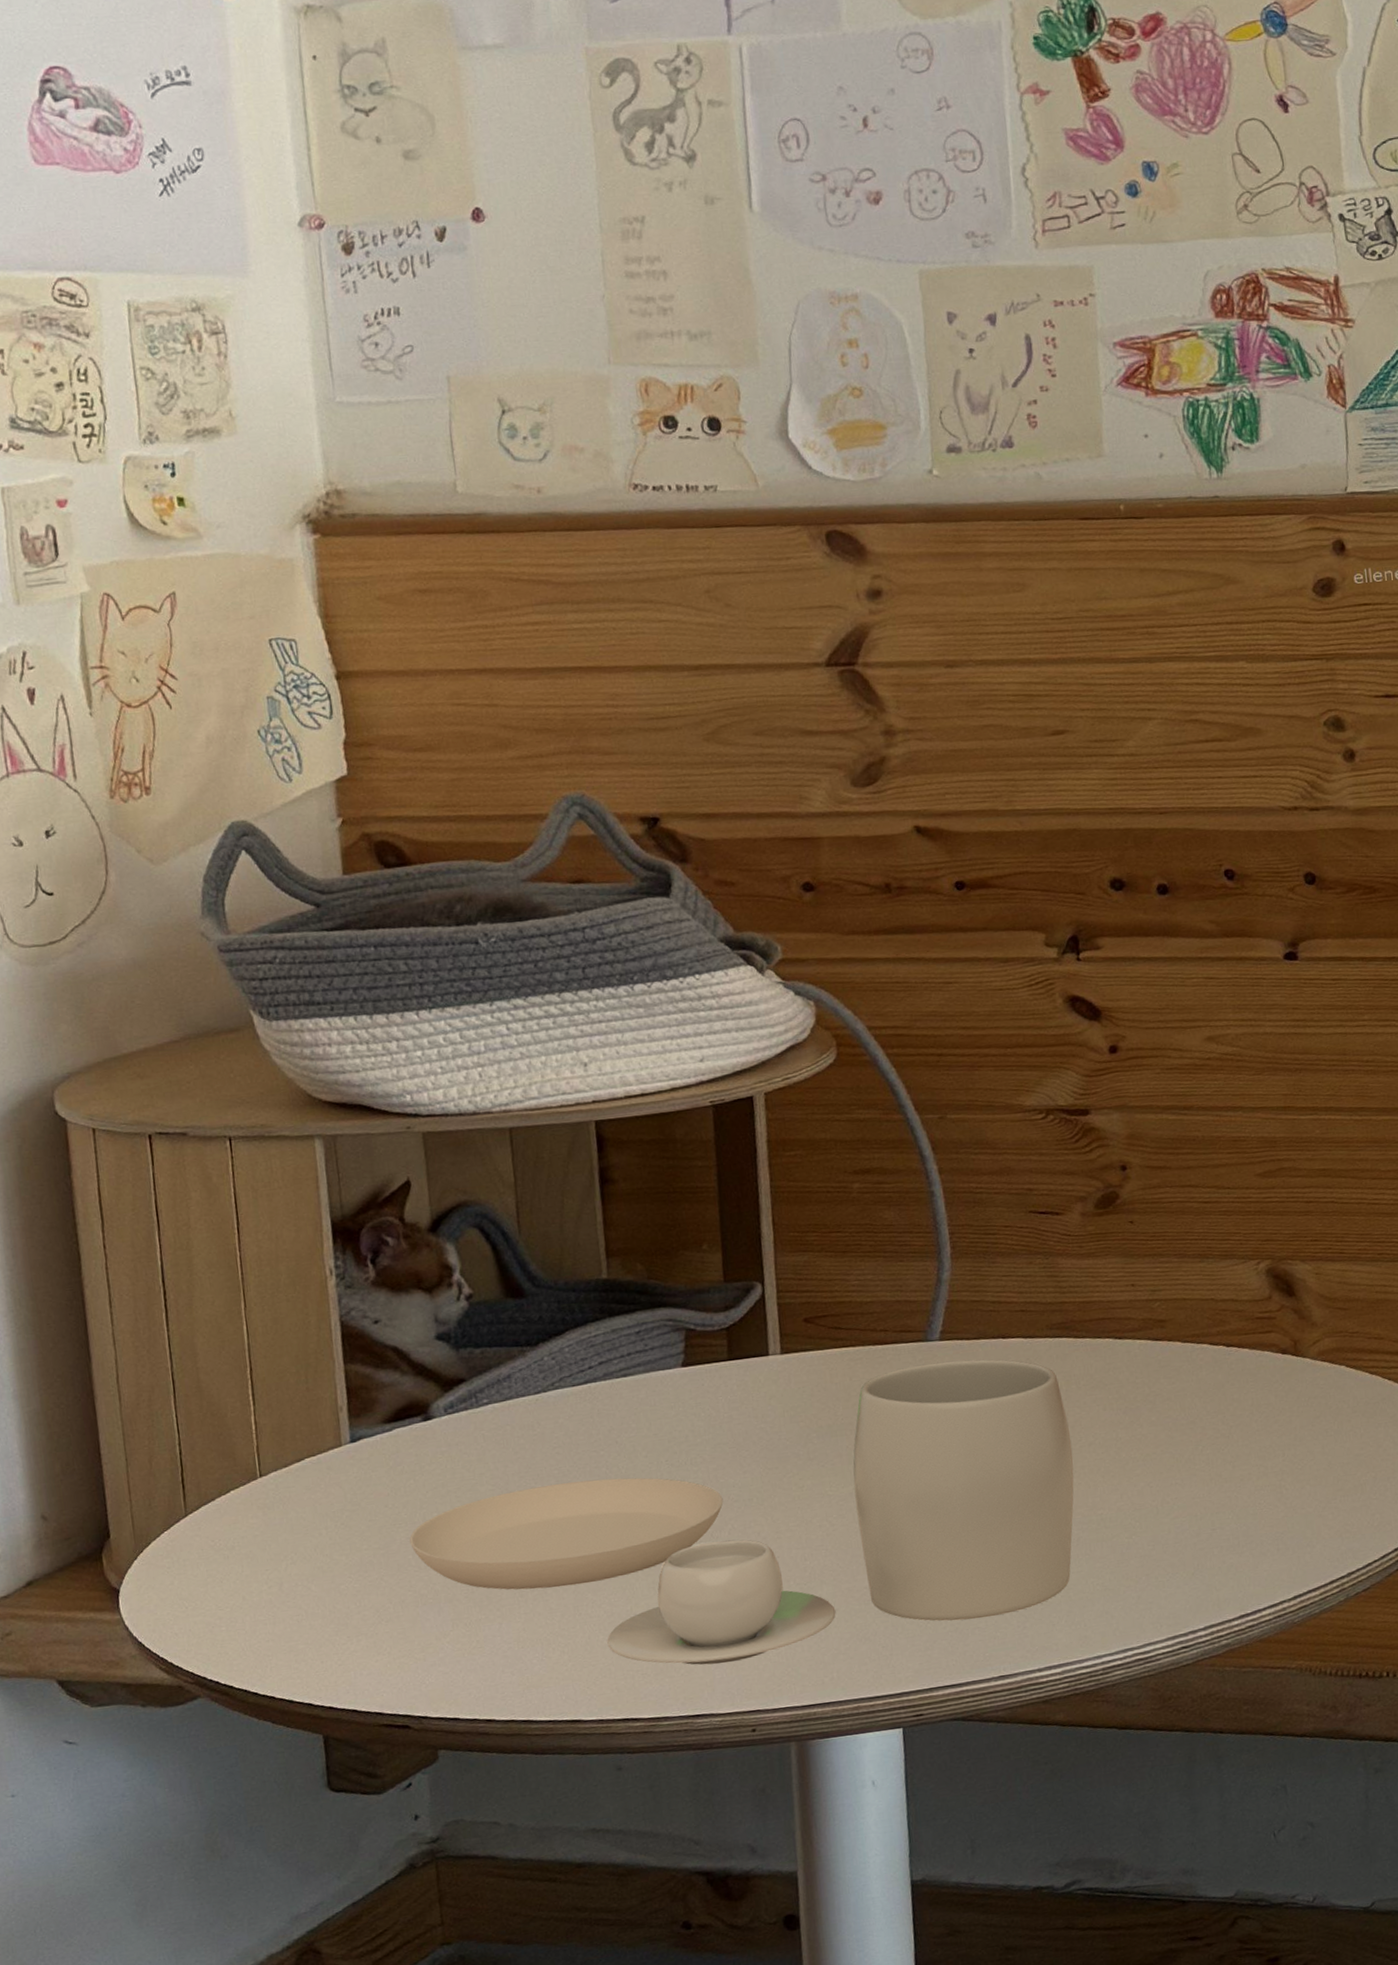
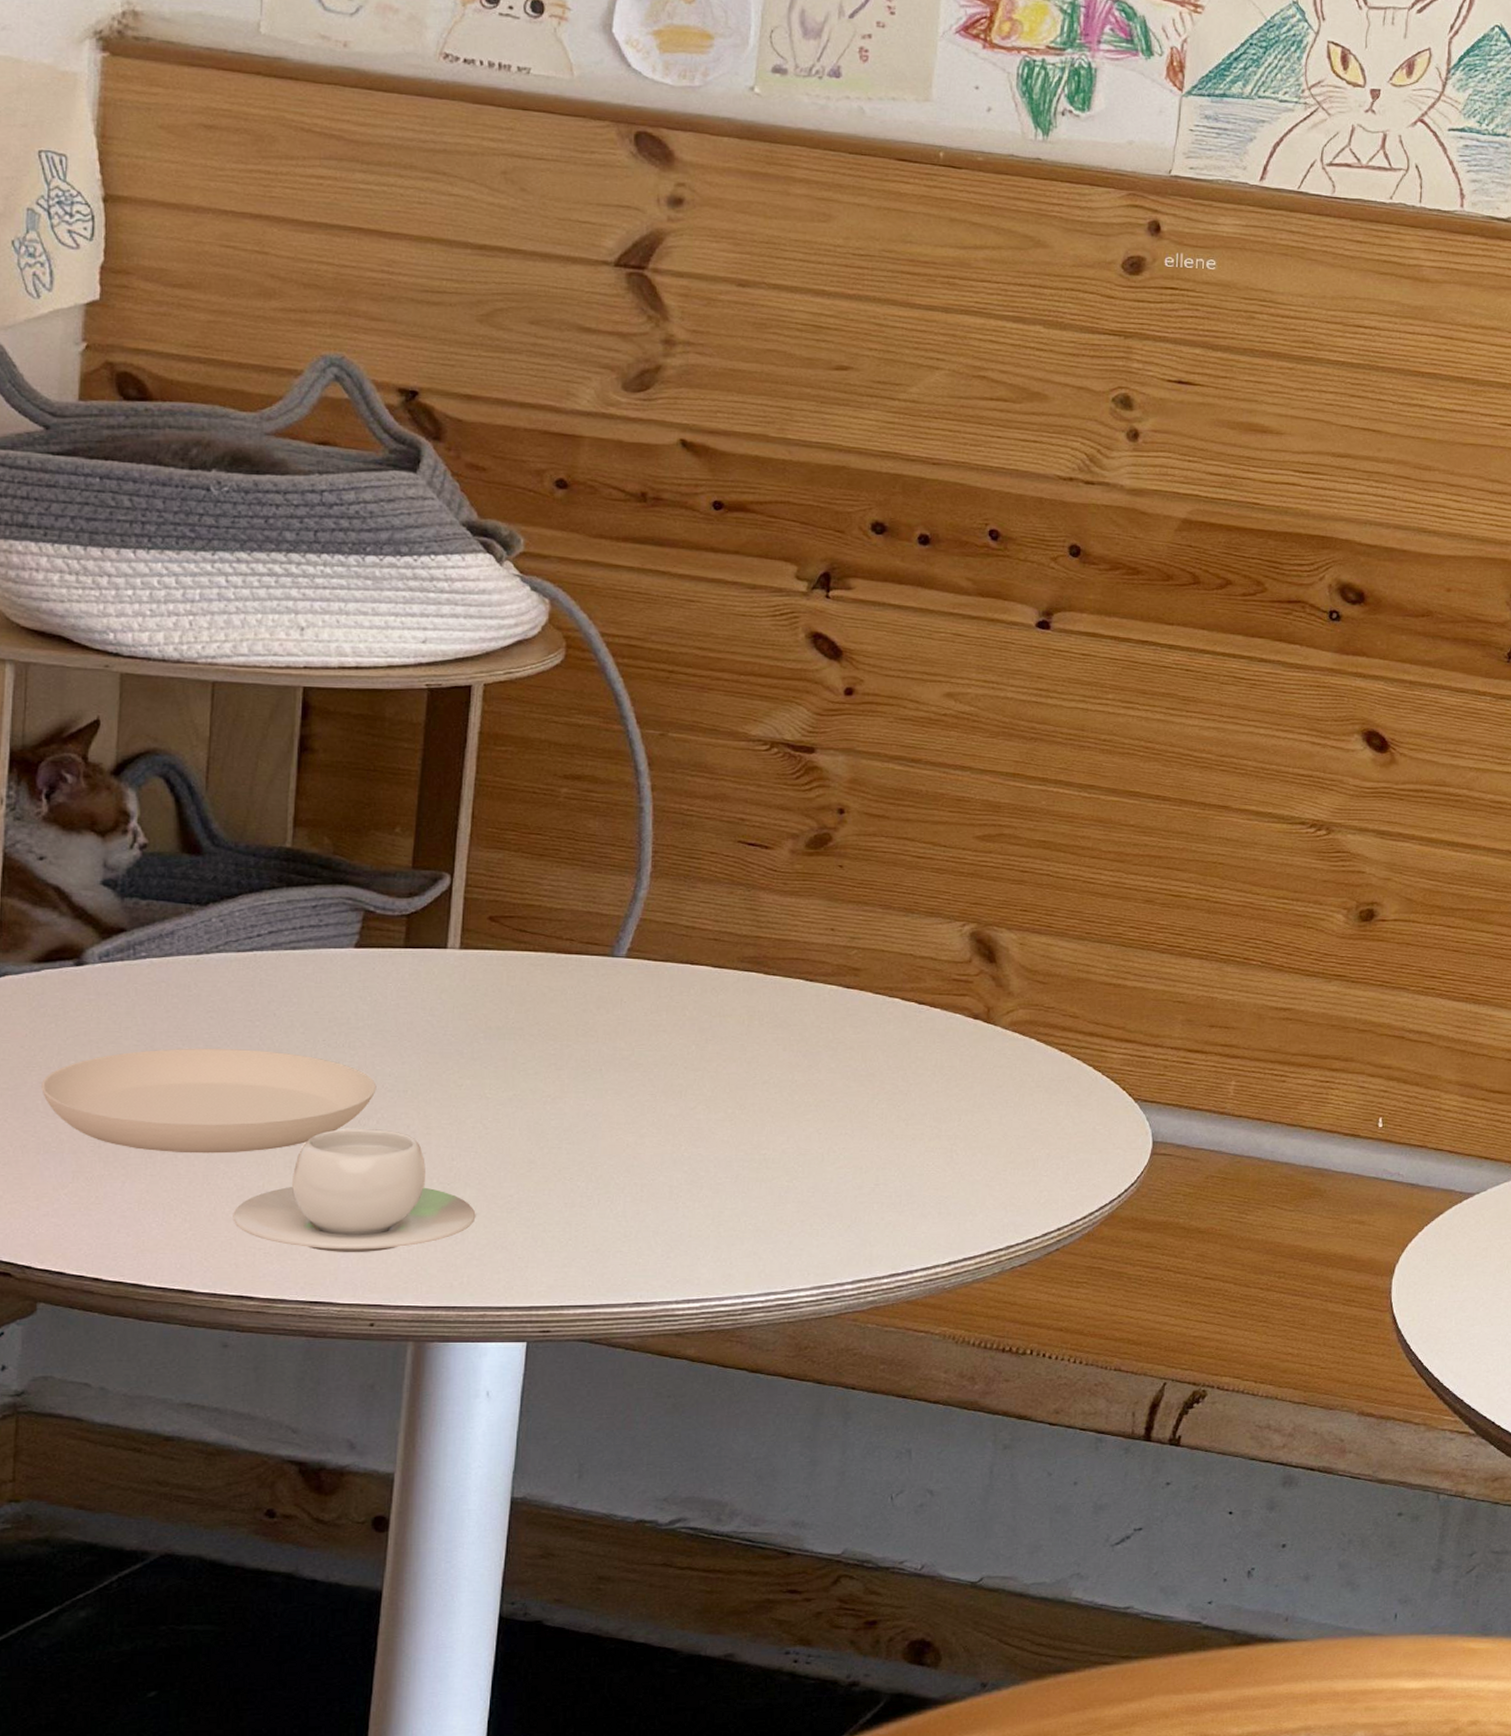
mug: present [853,1359,1074,1621] -> none [513,979,746,1242]

